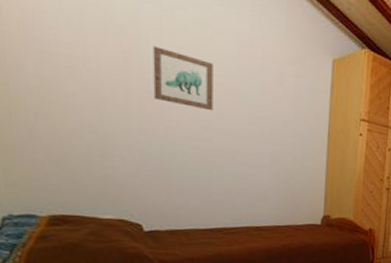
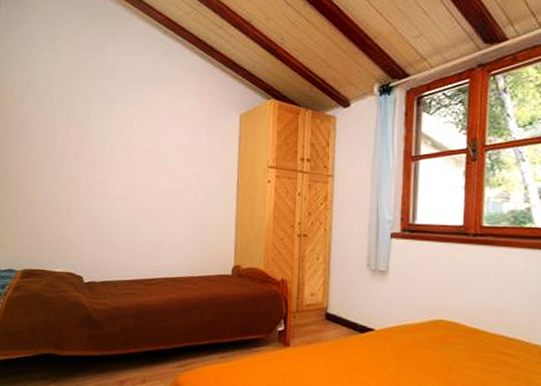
wall art: present [152,46,213,111] -> none [97,128,141,175]

